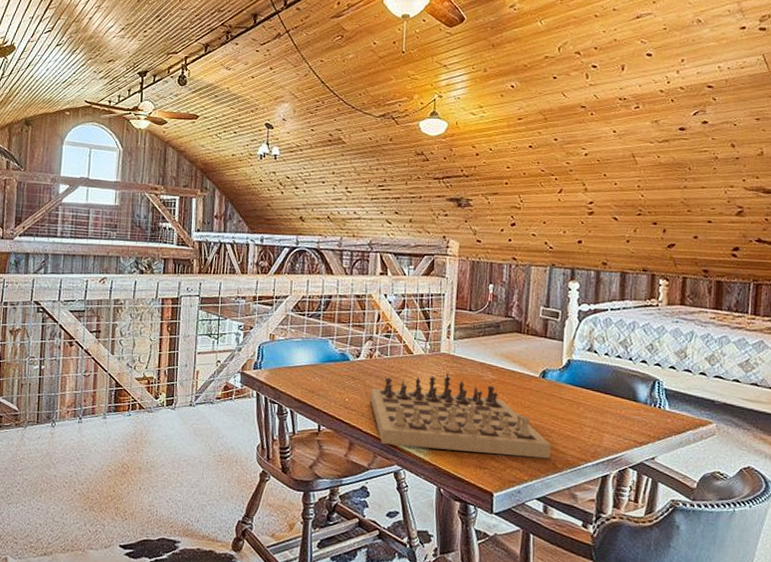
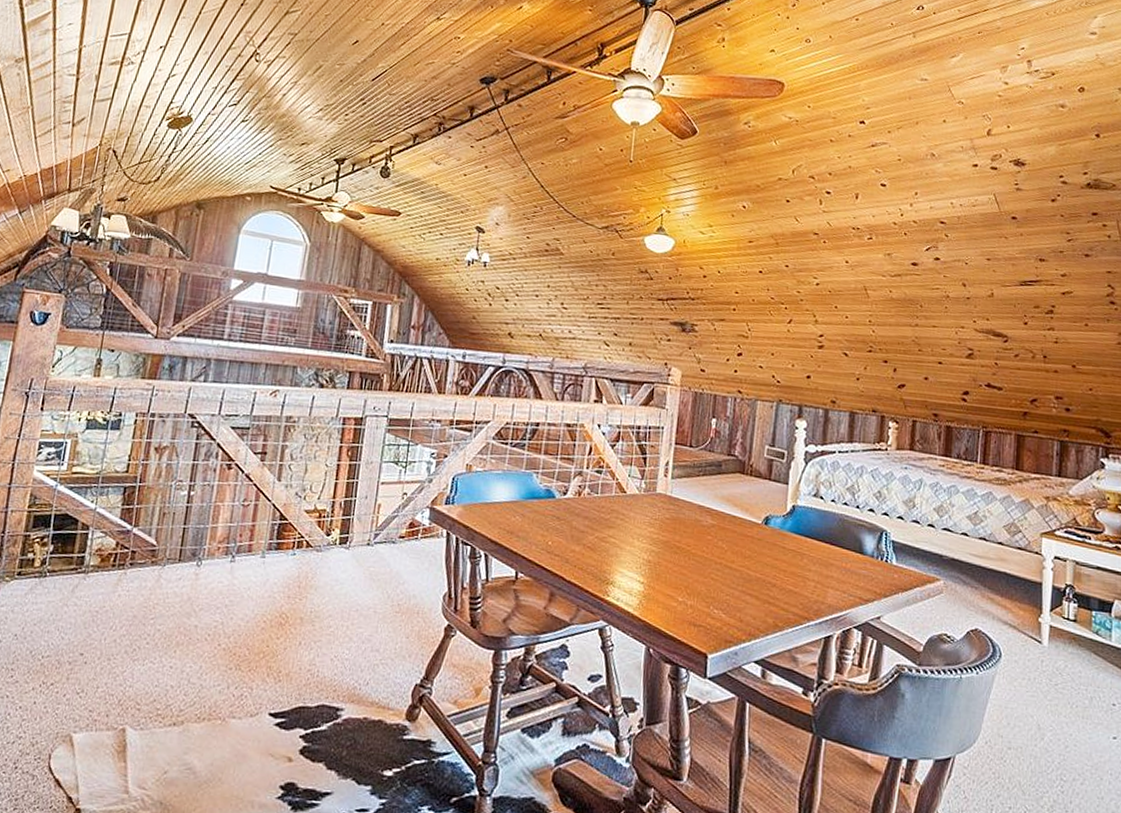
chess set: present [370,372,551,459] -> none [576,515,772,617]

